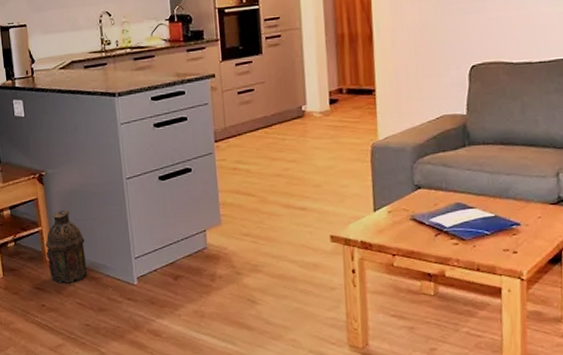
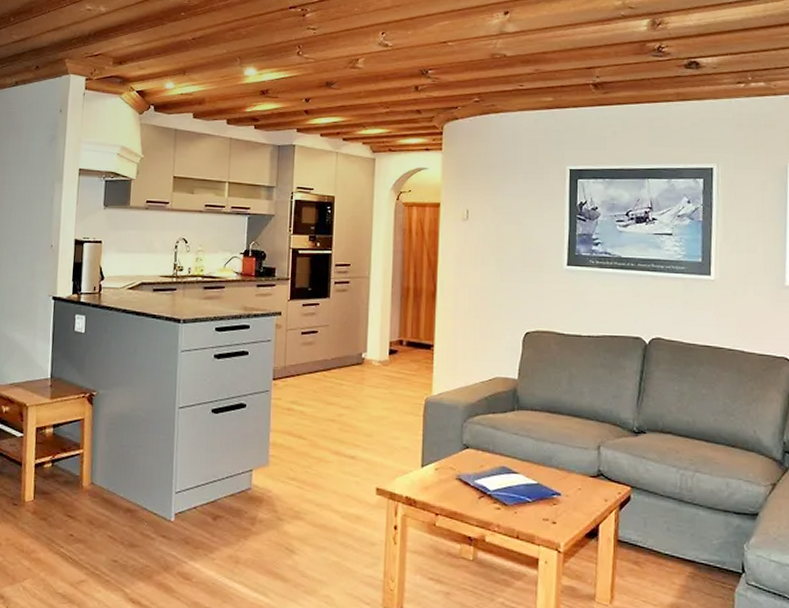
lantern: present [45,209,88,284] -> none [83,433,127,514]

